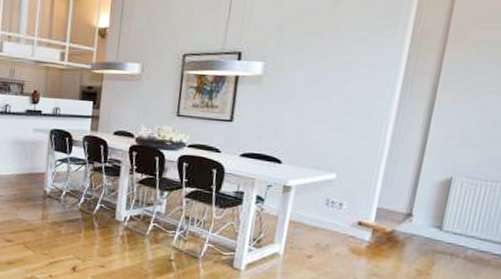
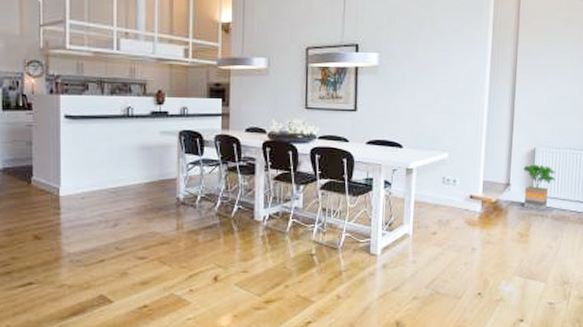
potted tree: none [427,195,478,249] -> present [523,164,556,210]

